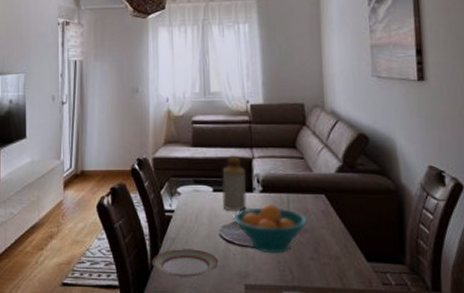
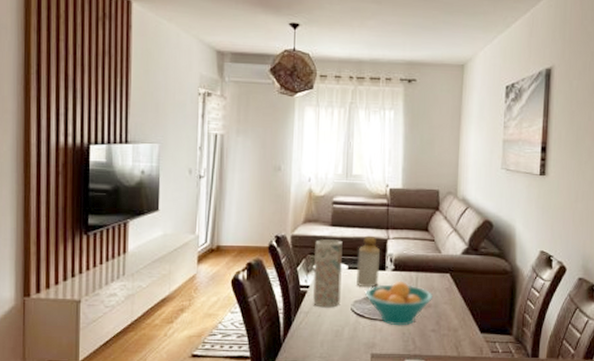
plate: present [152,249,219,277] -> none [285,322,349,348]
vase: none [177,161,208,234] -> present [312,239,343,308]

